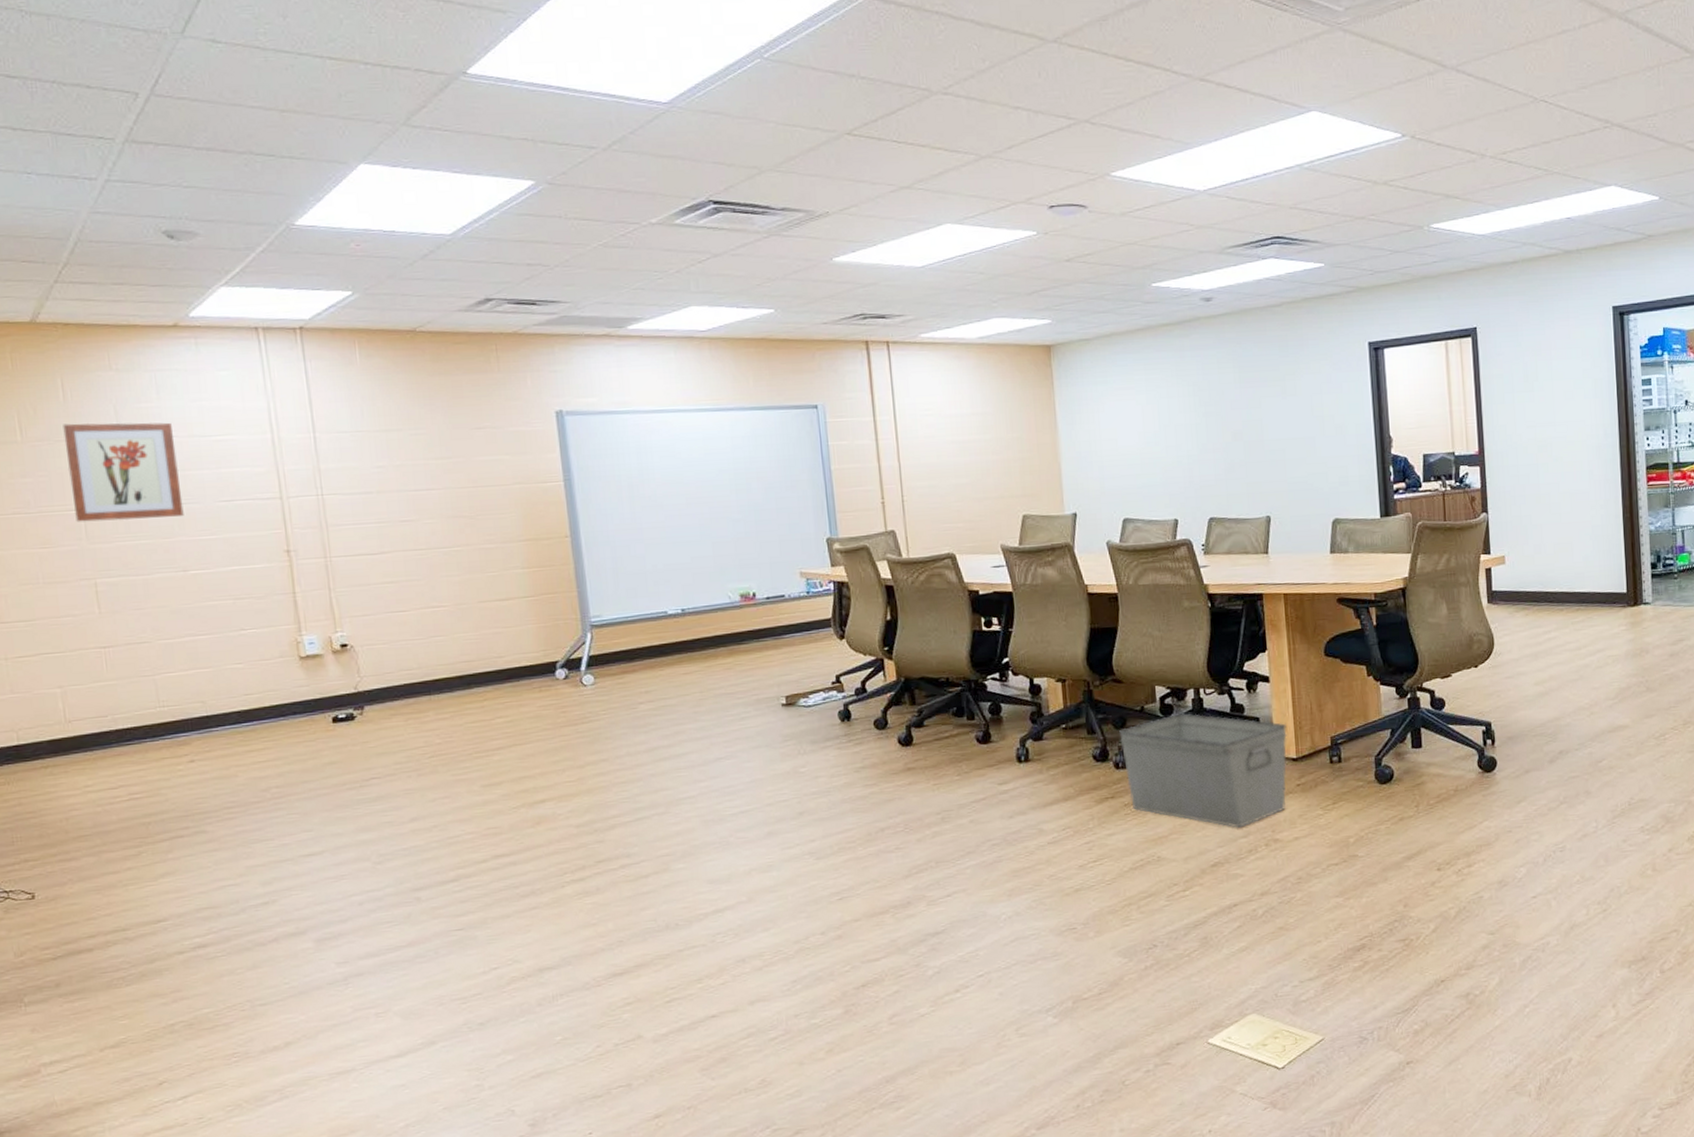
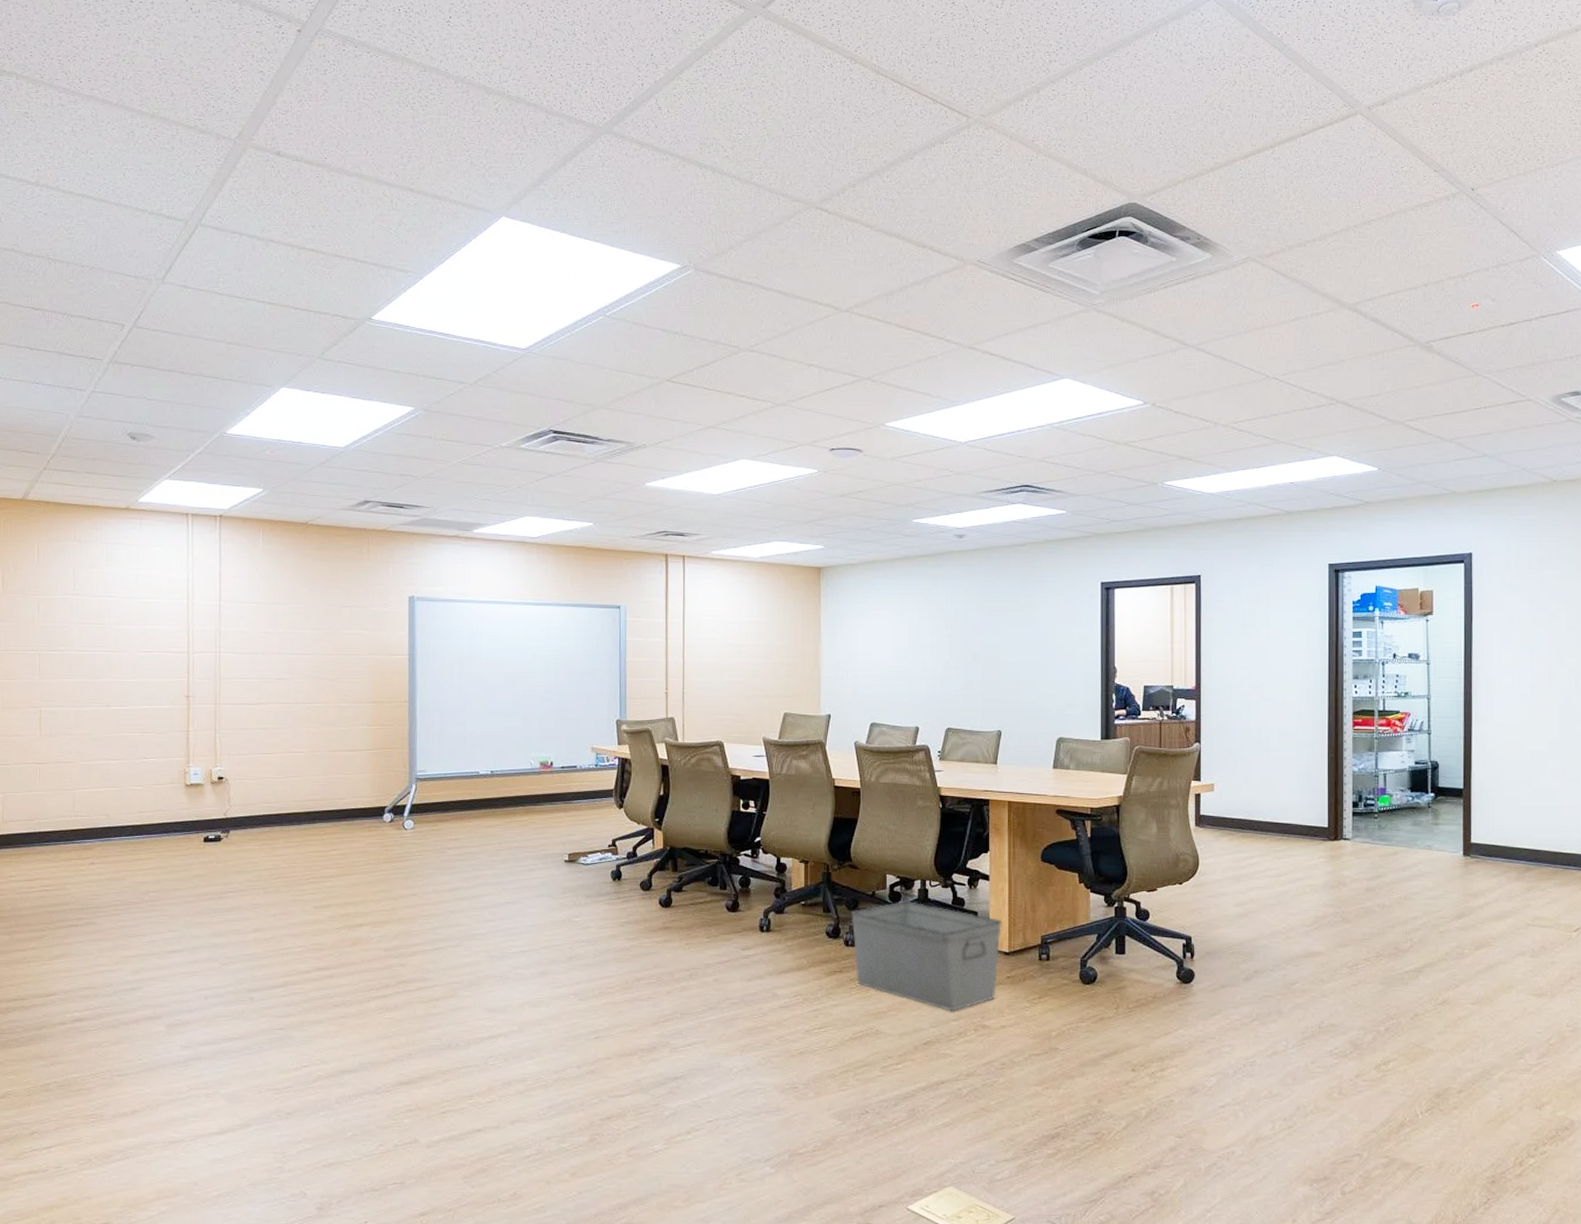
wall art: present [63,422,184,522] -> none [33,581,114,661]

